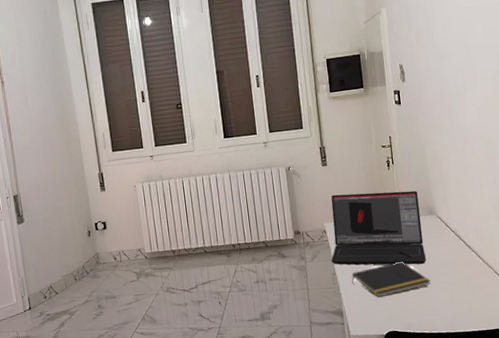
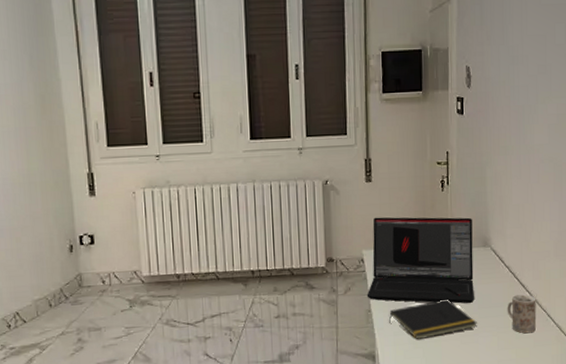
mug: none [456,254,485,289] -> present [507,294,537,334]

